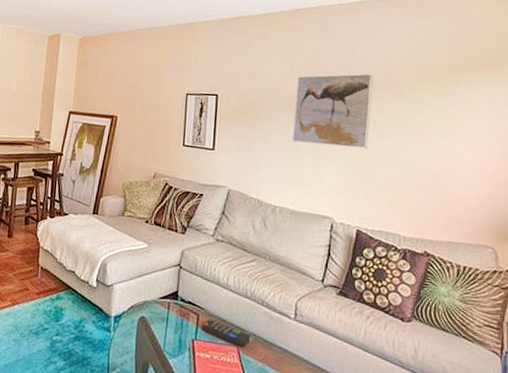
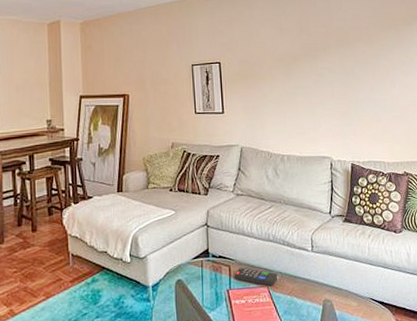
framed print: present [292,73,373,149] -> none [287,29,351,96]

